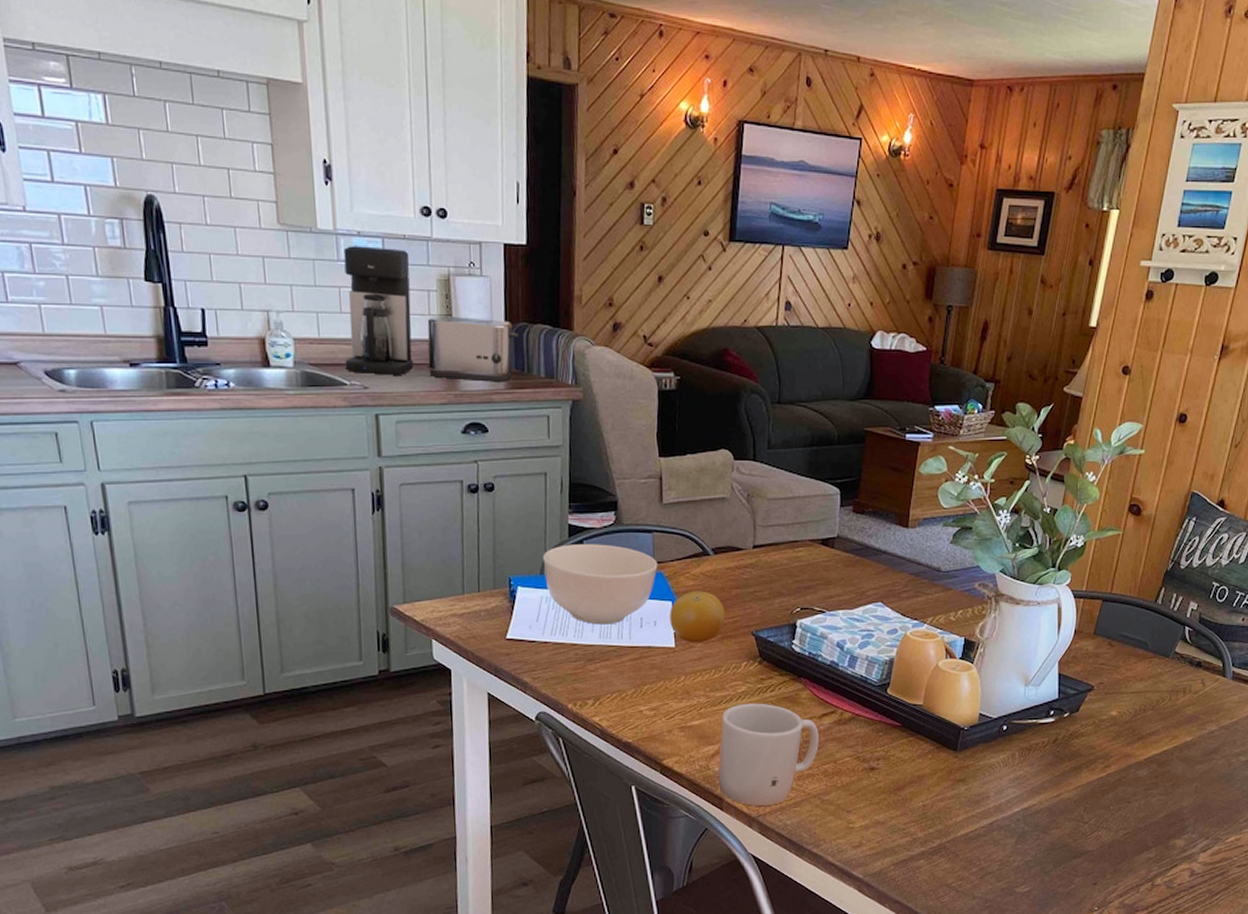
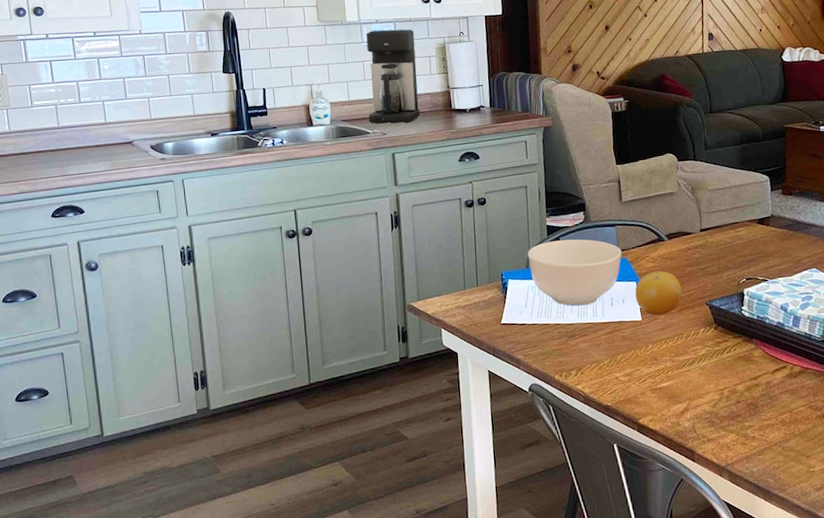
toaster: present [427,316,519,383] -> none [429,72,500,121]
mug: present [718,703,820,806] -> none [686,363,775,457]

